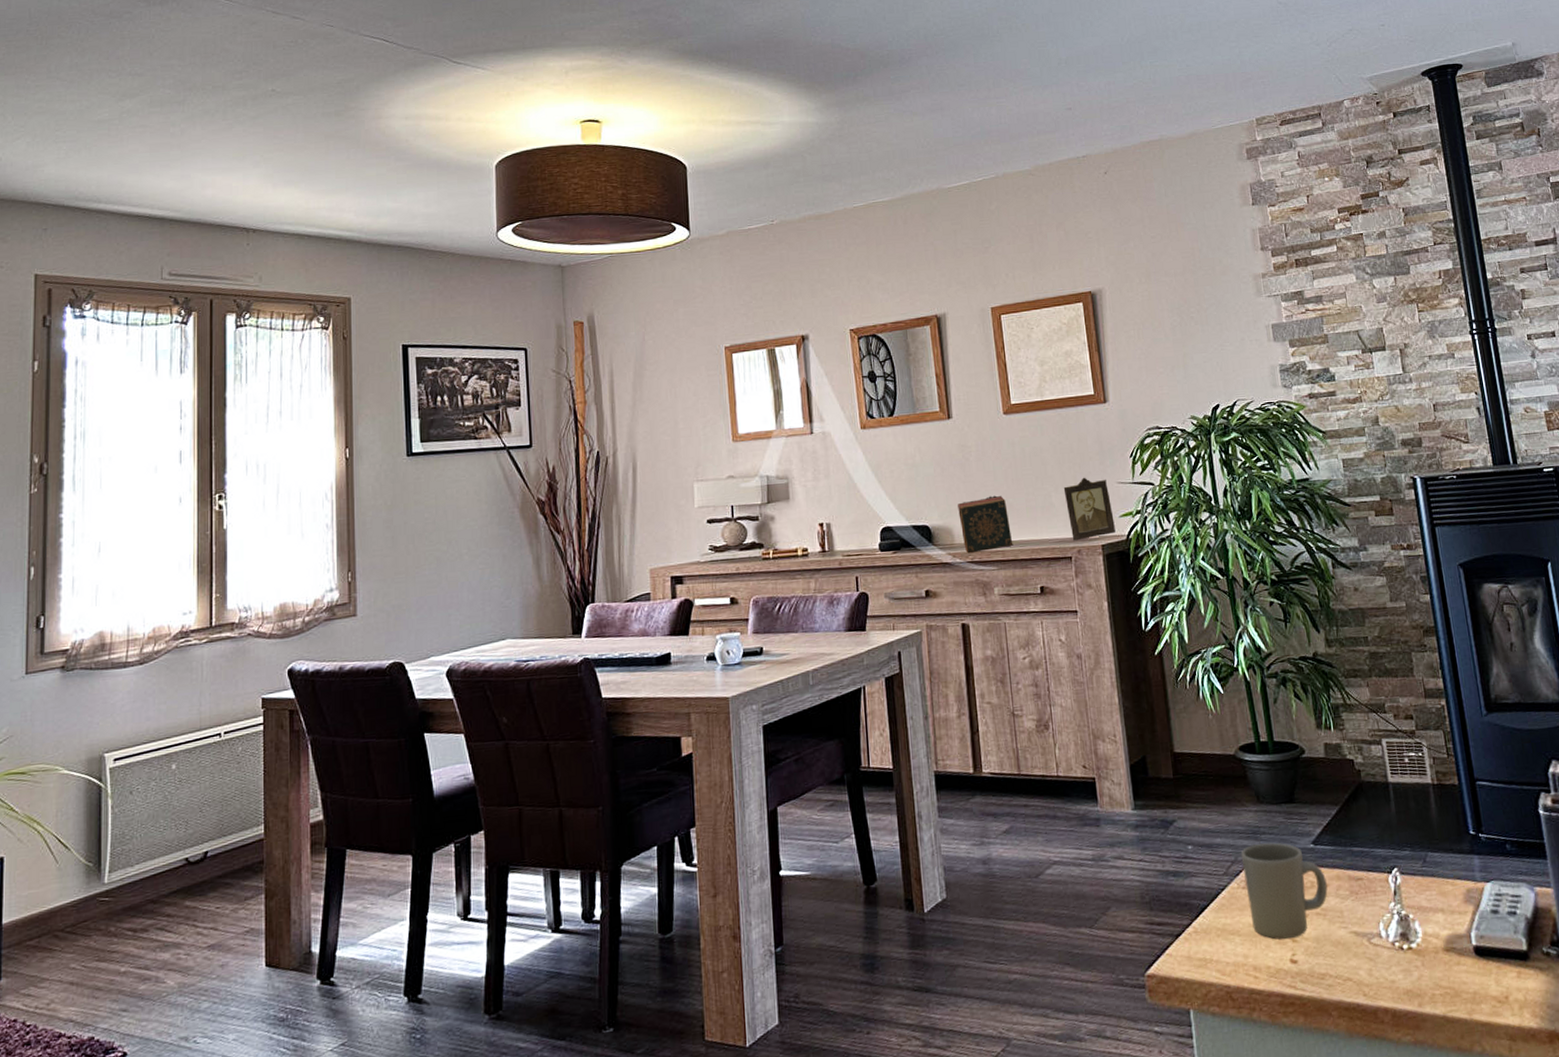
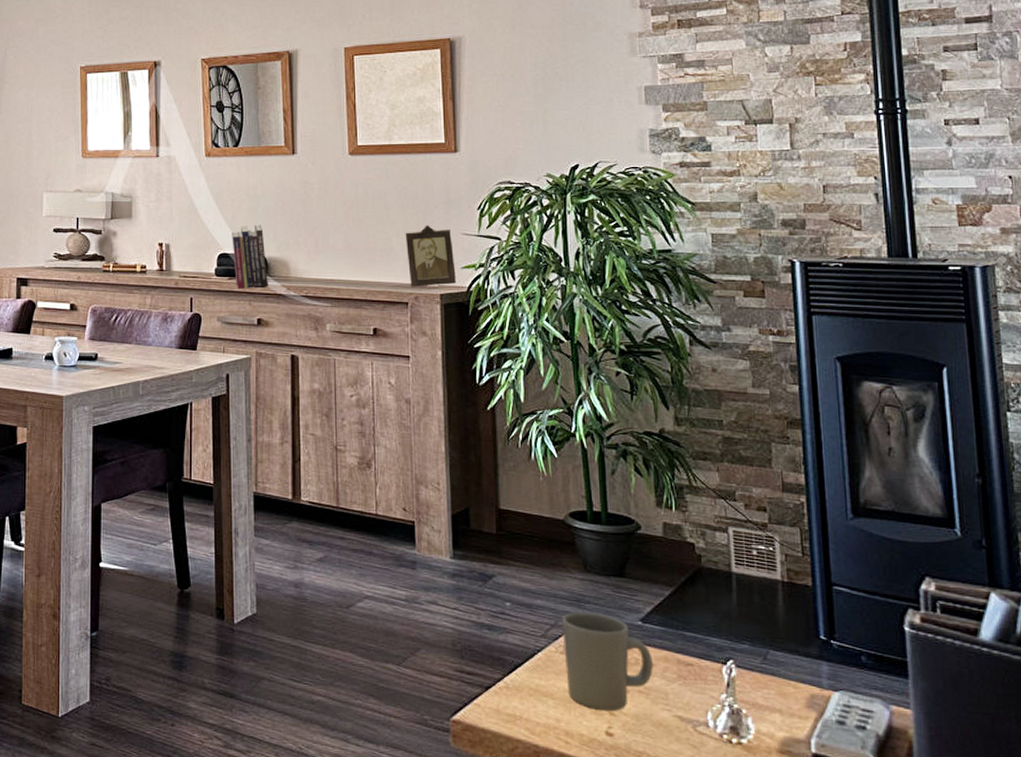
books: none [893,493,934,563] -> present [232,224,268,290]
decorative box: present [958,495,1013,554] -> none [296,234,349,288]

